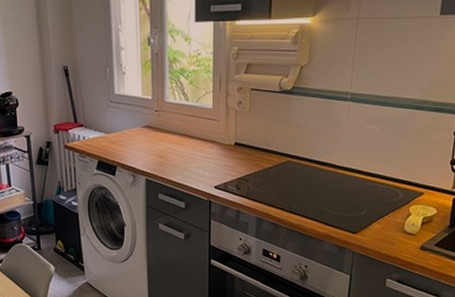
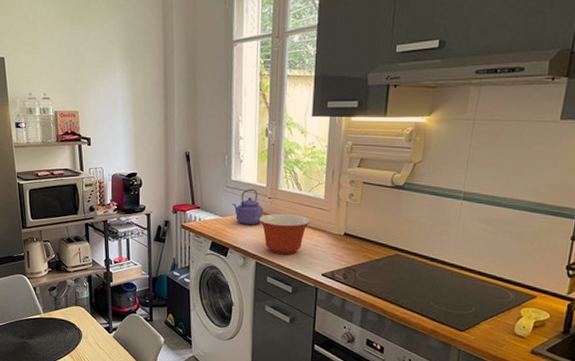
kettle: none [117,102,150,141] -> present [232,188,263,225]
mixing bowl: none [146,127,200,170] -> present [259,214,310,255]

